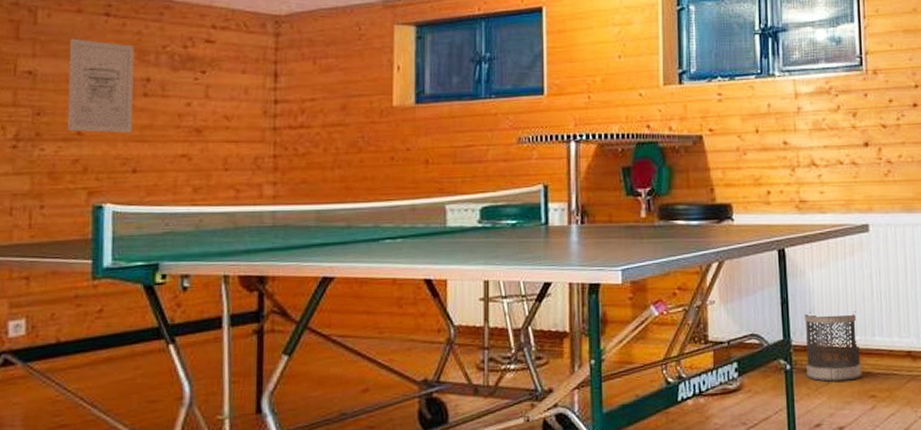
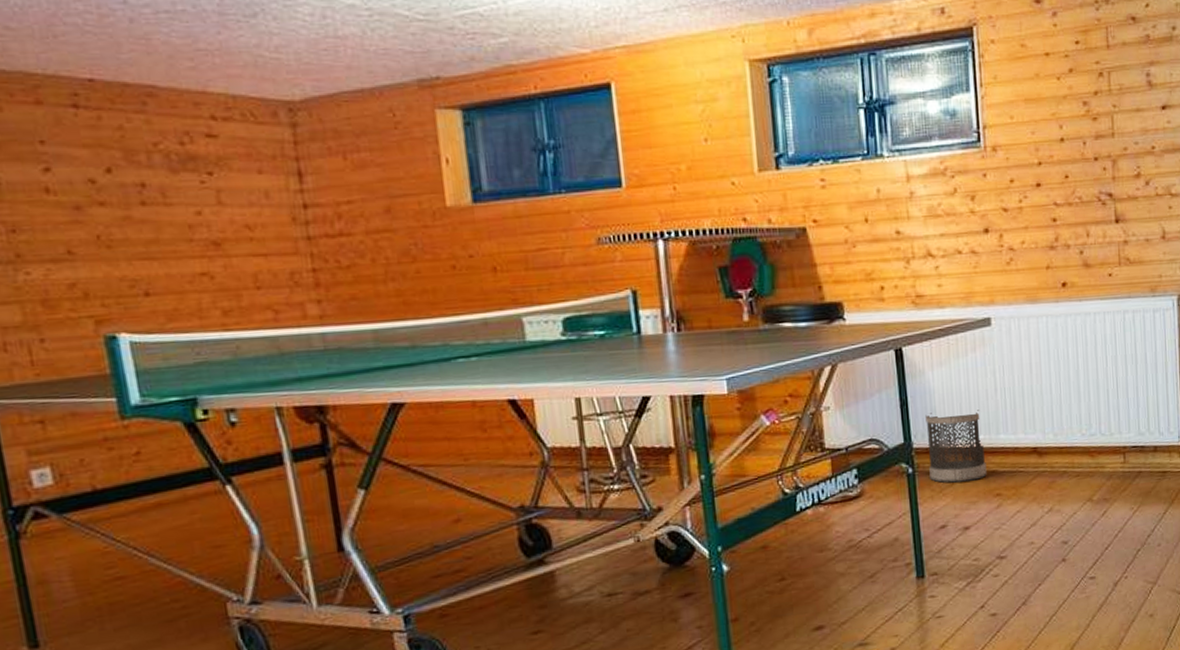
wall art: present [67,38,134,133] -> none [33,137,136,251]

